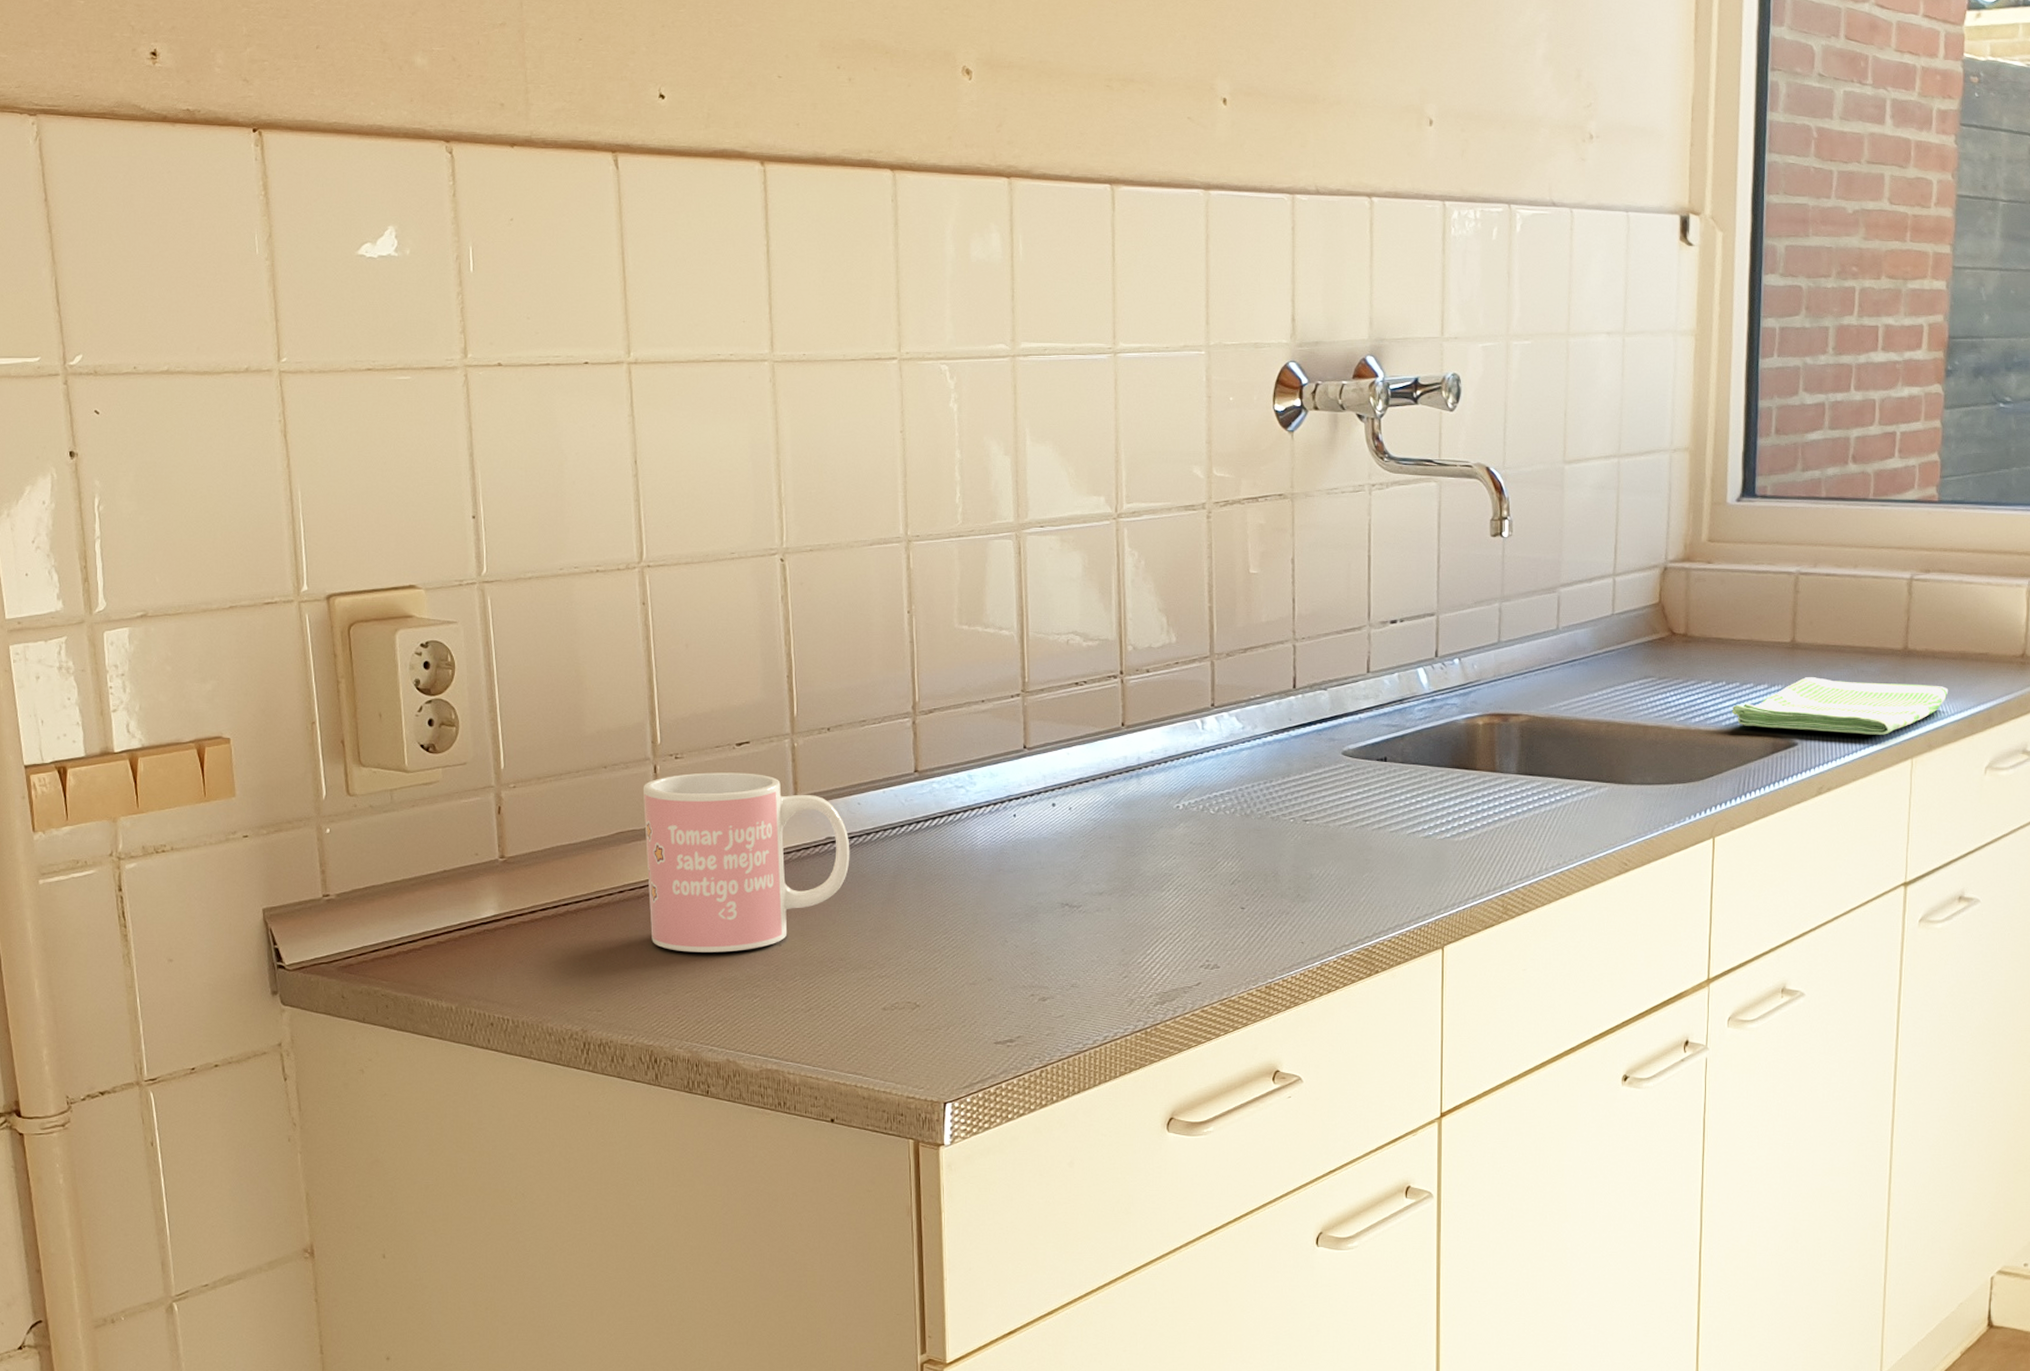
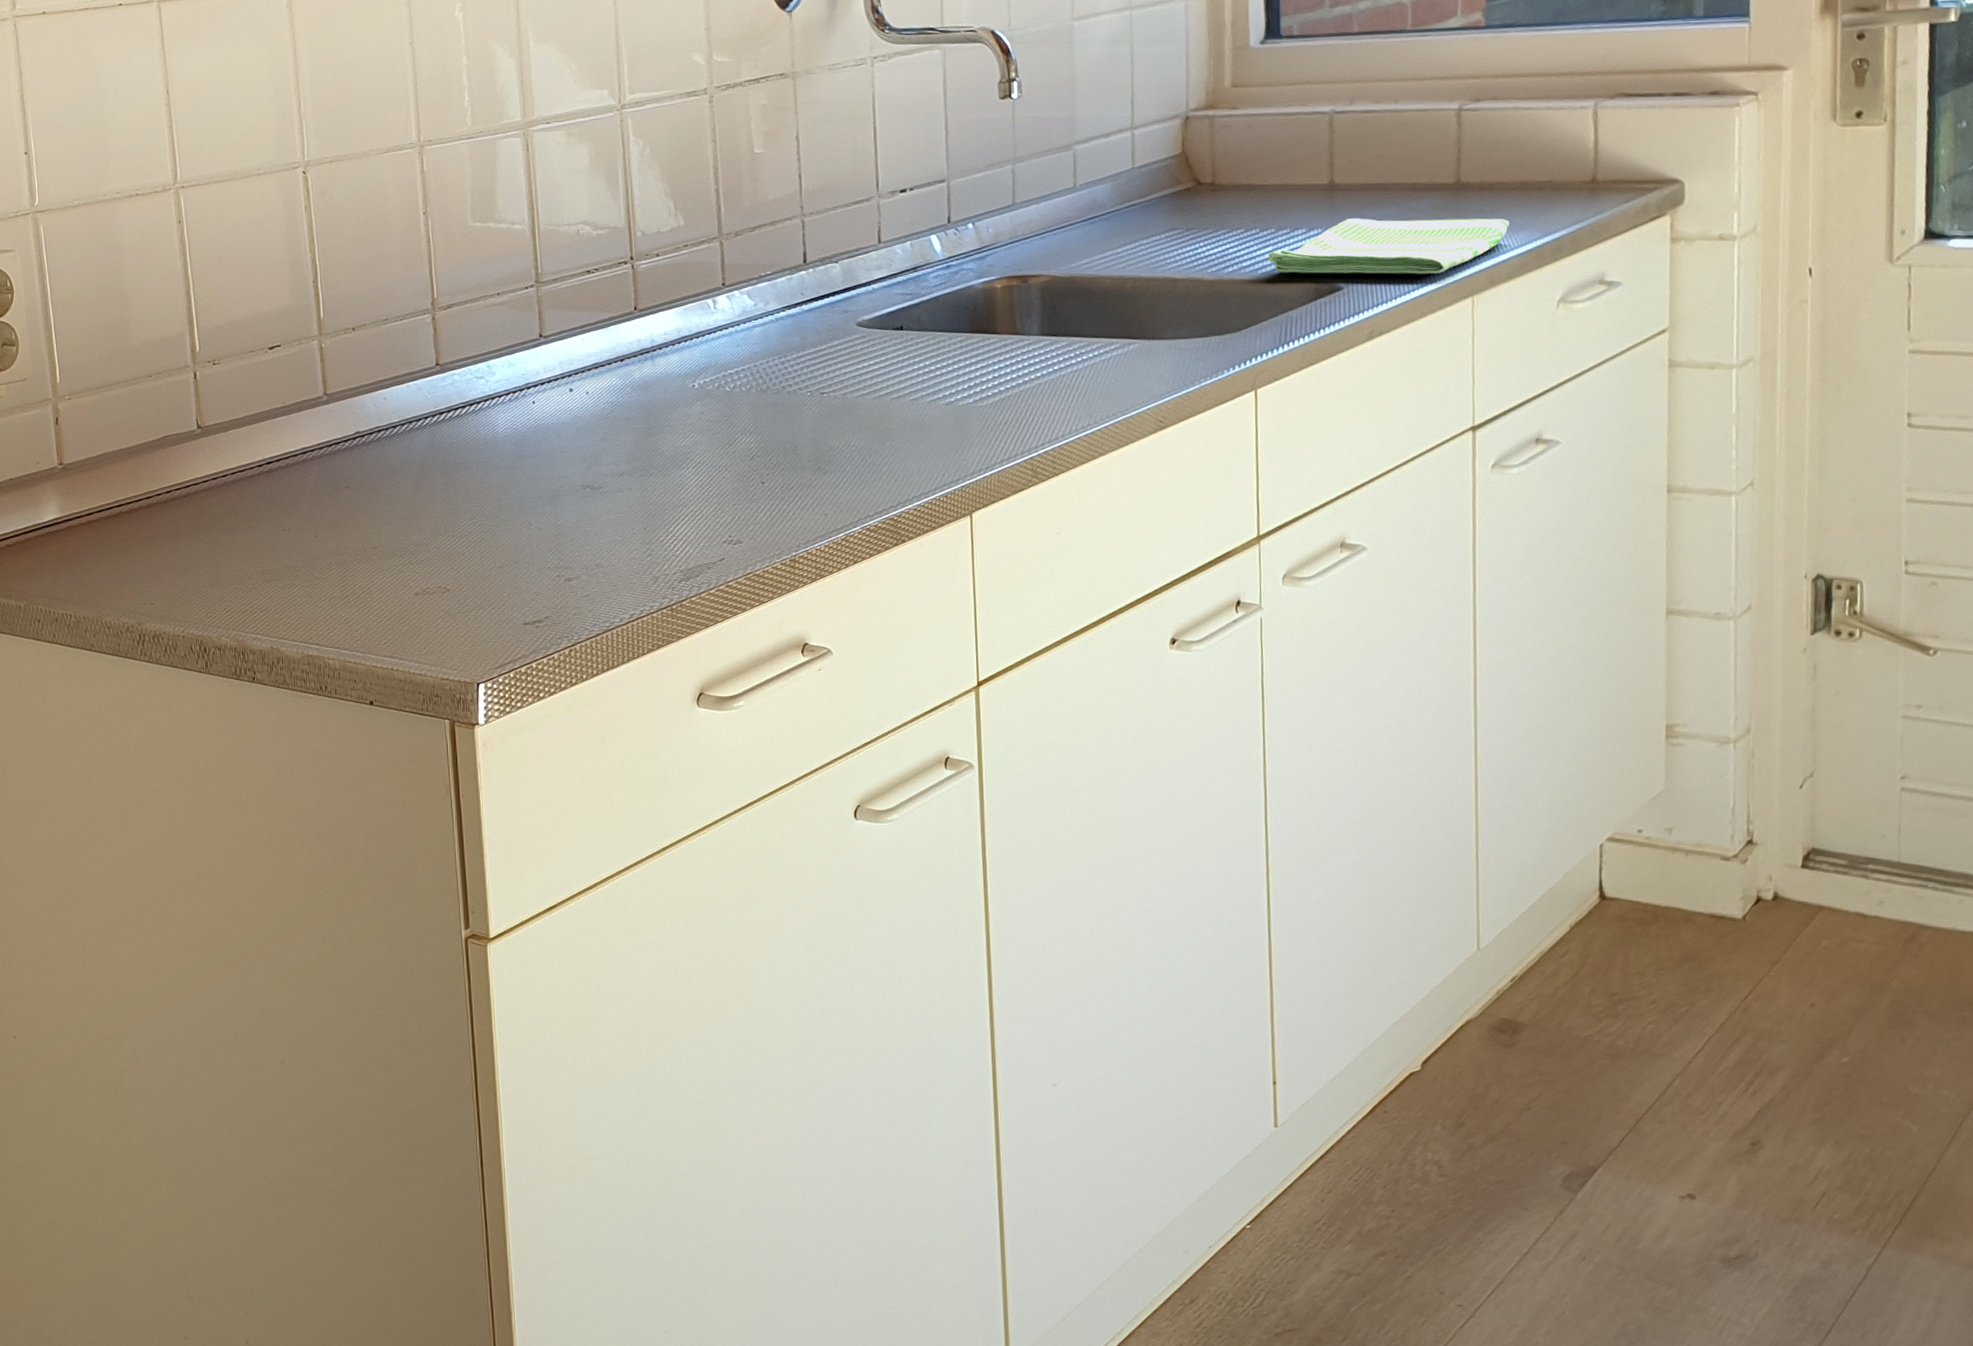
mug: present [642,772,850,953] -> none [184,374,378,547]

